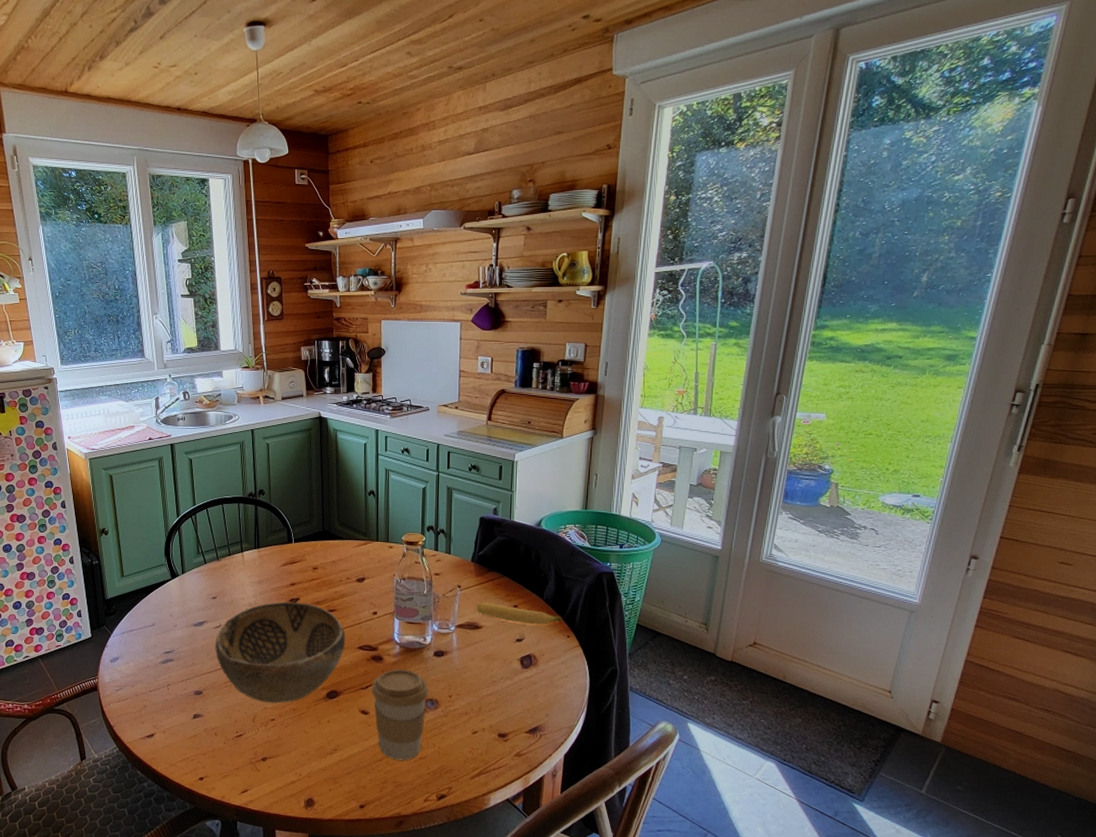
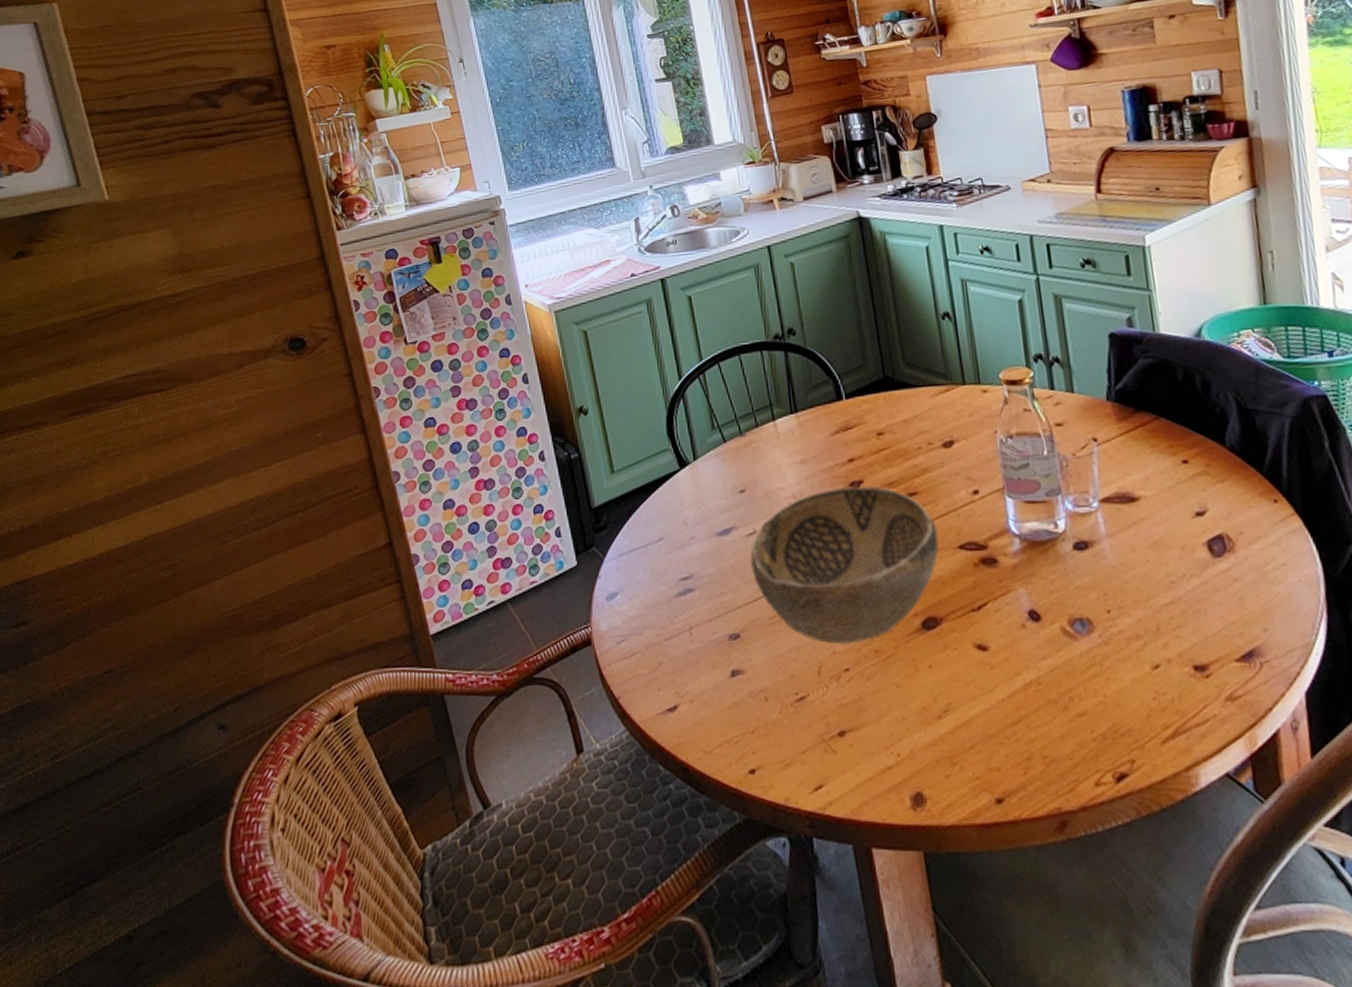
coffee cup: present [371,669,429,761] -> none [986,575,1077,721]
banana: present [476,602,562,625] -> none [1125,460,1261,488]

